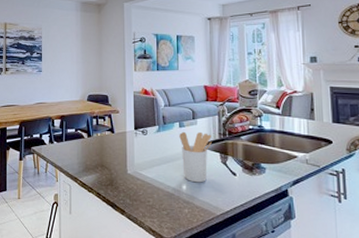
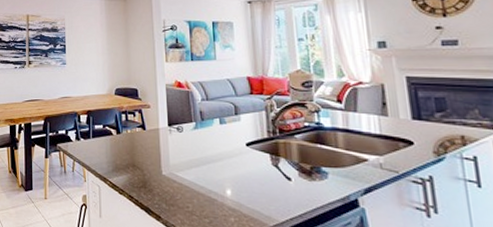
utensil holder: present [179,131,212,183] -> none [220,128,260,188]

